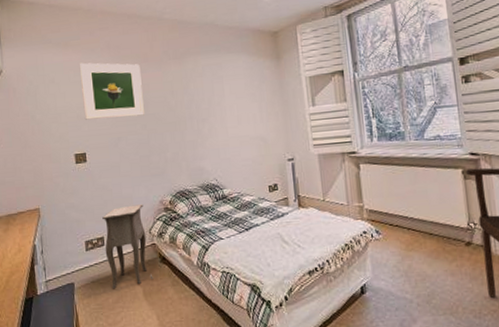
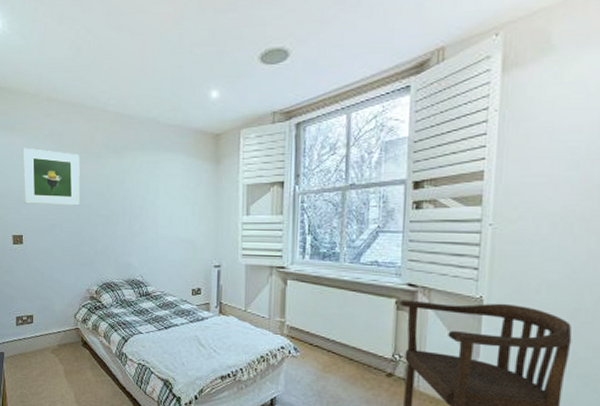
side table: present [102,204,154,289] -> none [33,289,74,364]

